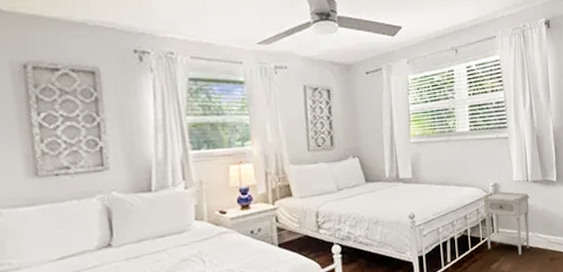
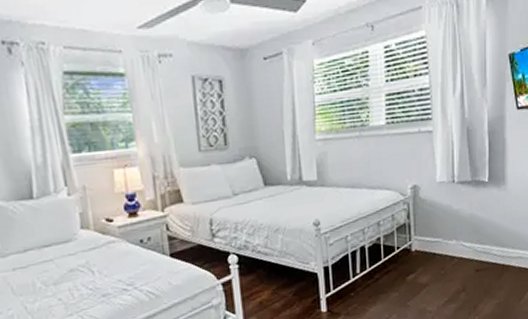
nightstand: present [482,191,530,255] -> none [398,194,455,266]

